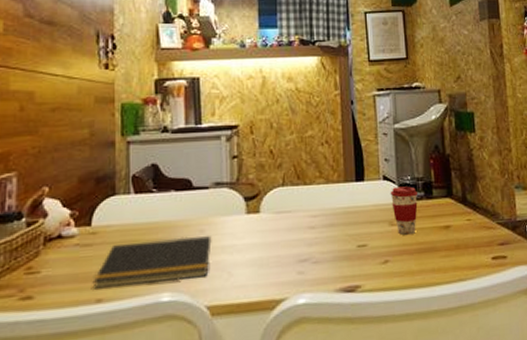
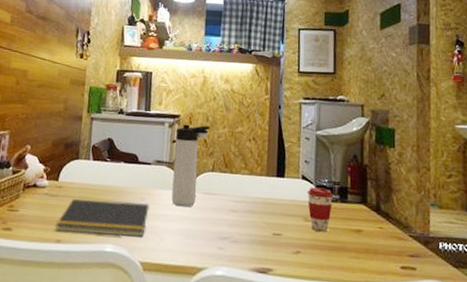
thermos bottle: none [236,134,275,233] -> present [171,124,210,208]

